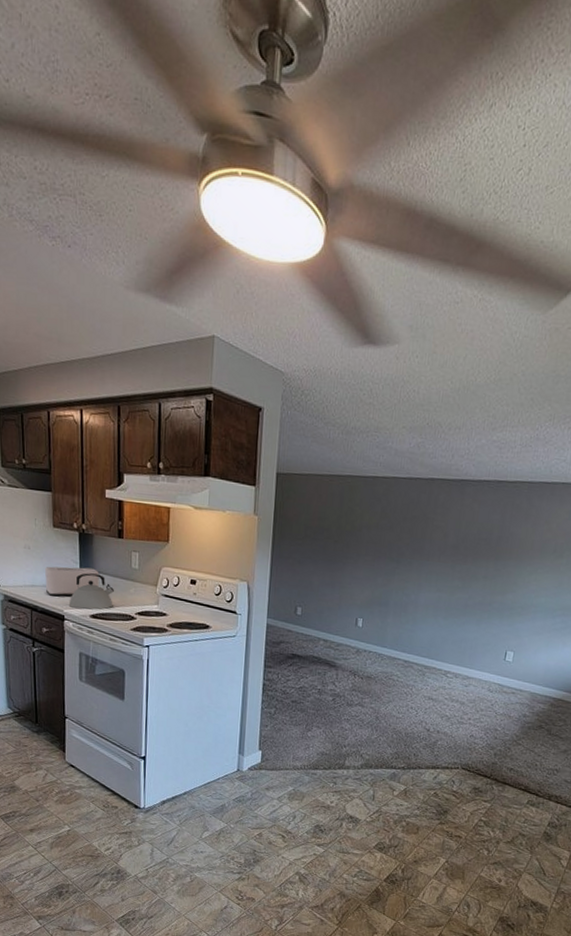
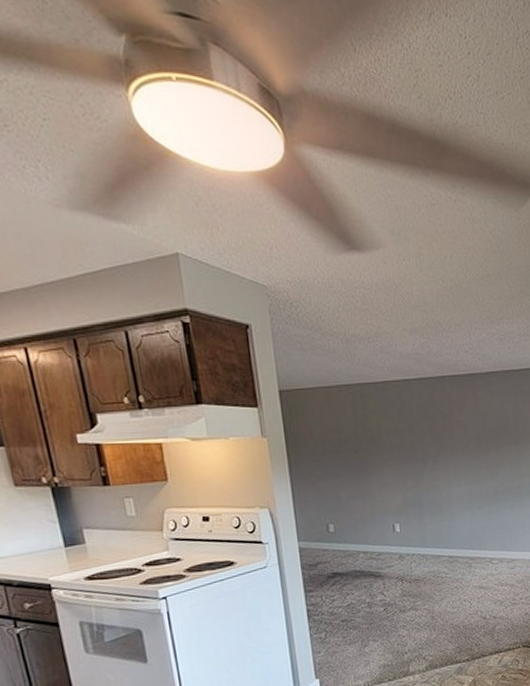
toaster: present [45,566,100,597] -> none [13,524,90,565]
kettle: present [68,573,115,610] -> none [53,530,113,574]

